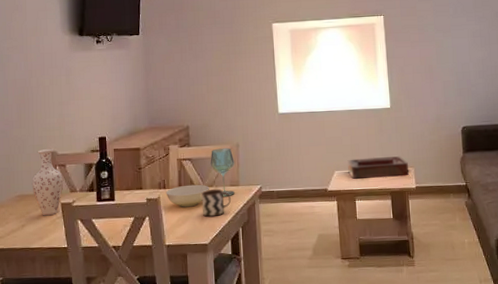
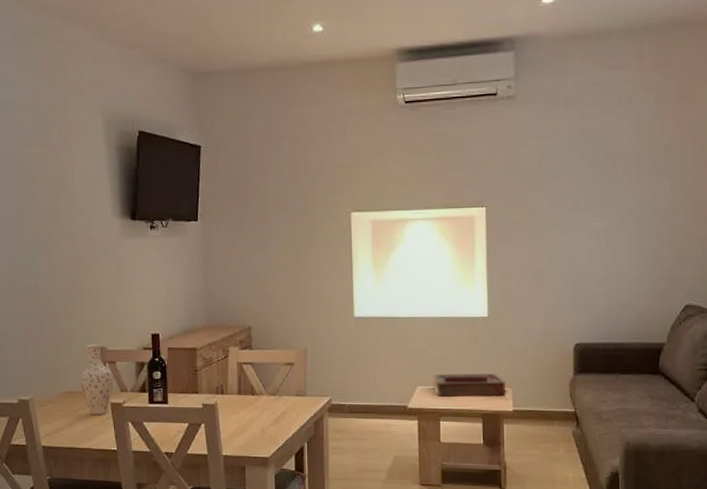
bowl: present [166,184,209,207] -> none [223,392,272,416]
cup: present [201,188,232,217] -> none [263,398,297,428]
wine glass: present [209,148,235,197] -> none [273,353,302,407]

